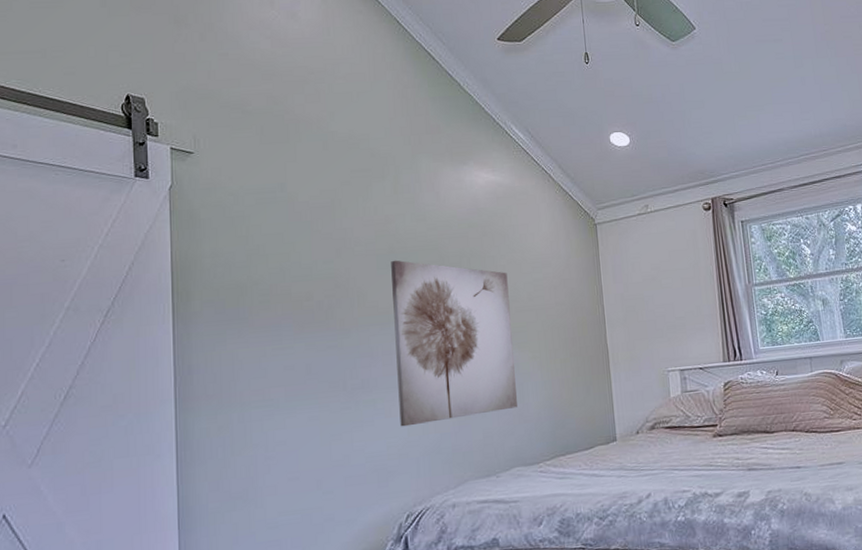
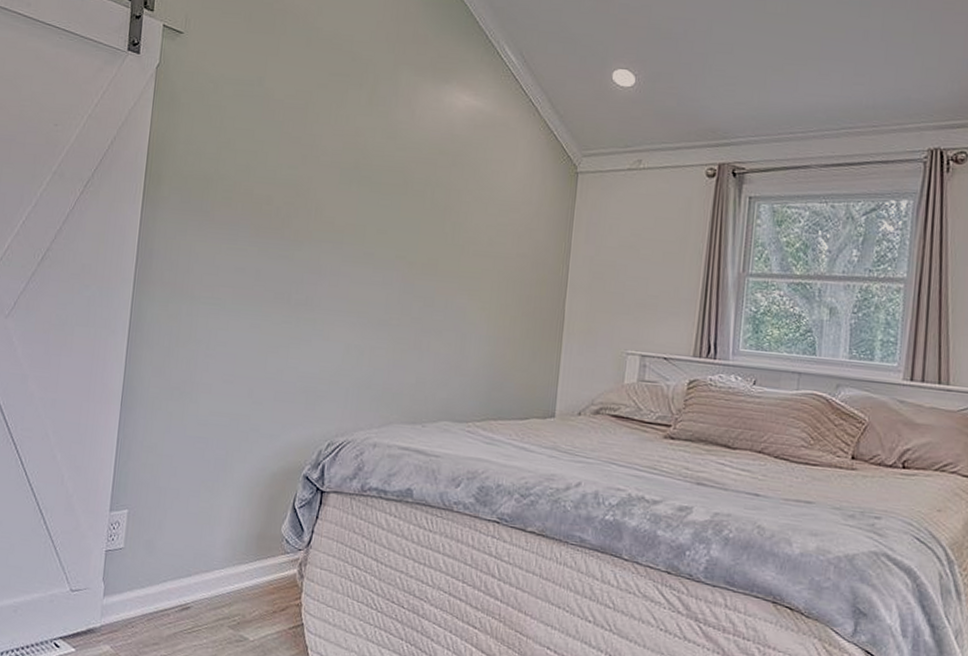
wall art: present [391,260,517,427] -> none [336,176,471,359]

